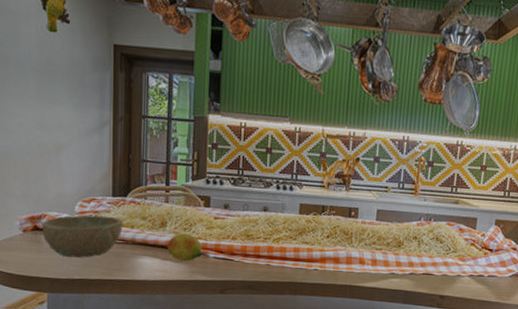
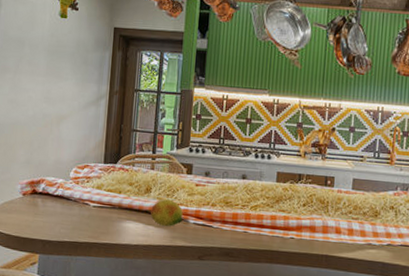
bowl: present [41,215,123,258] -> none [39,180,112,221]

